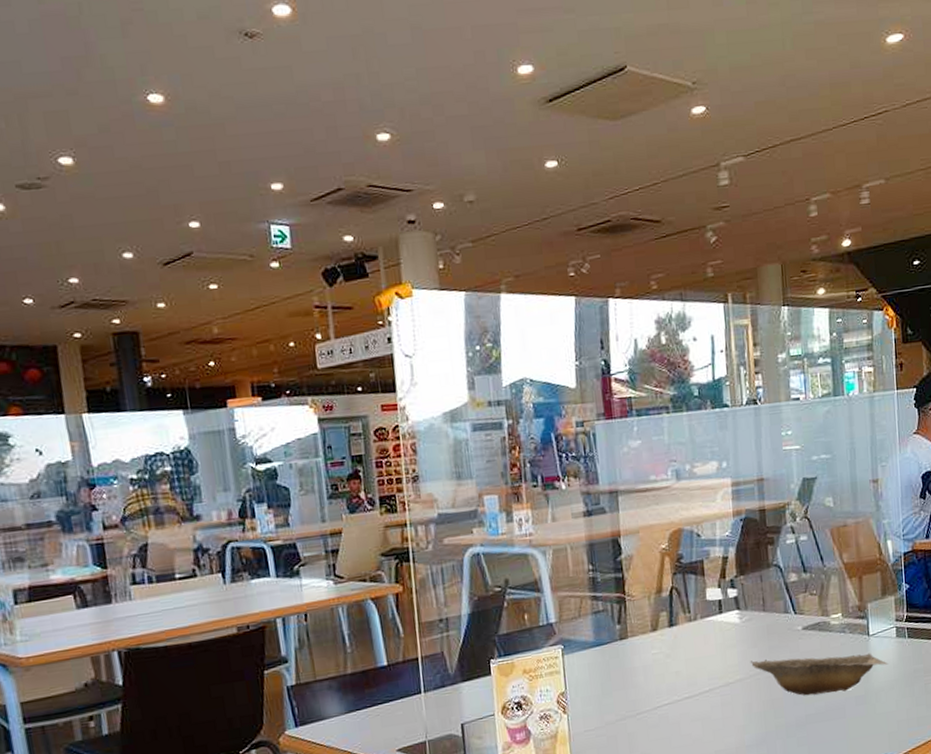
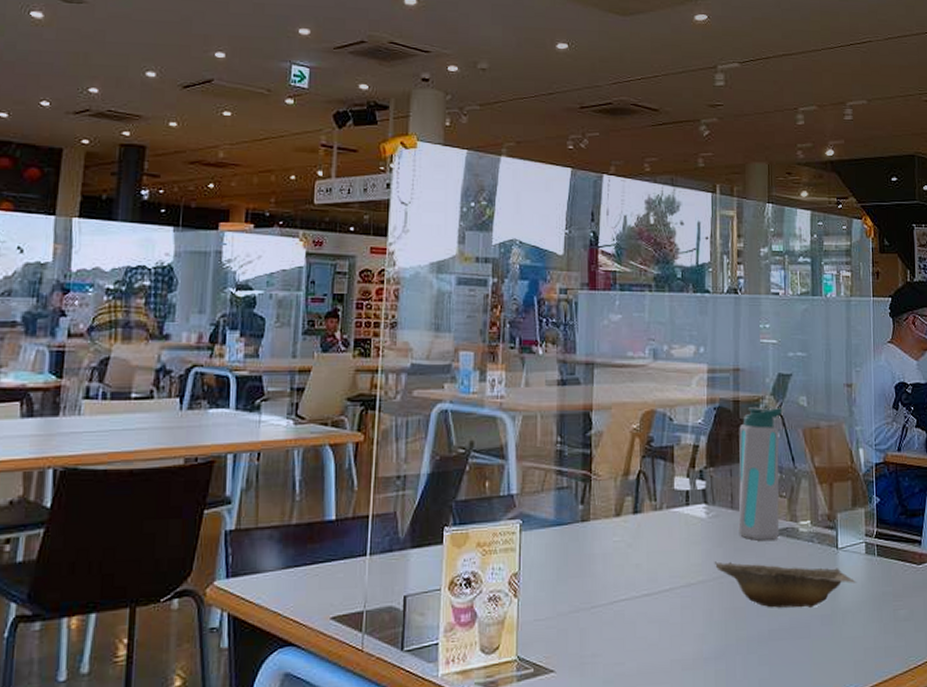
water bottle: none [766,509,812,638] -> present [738,407,785,541]

